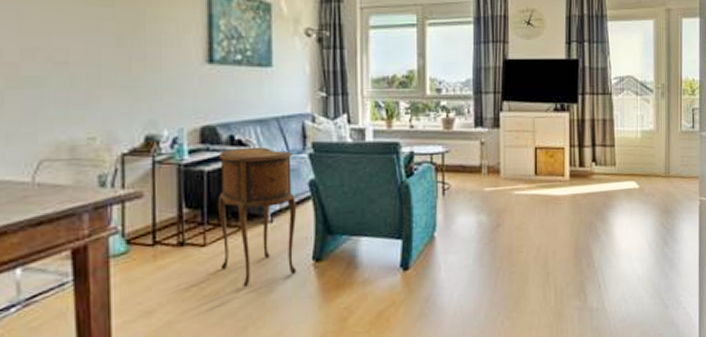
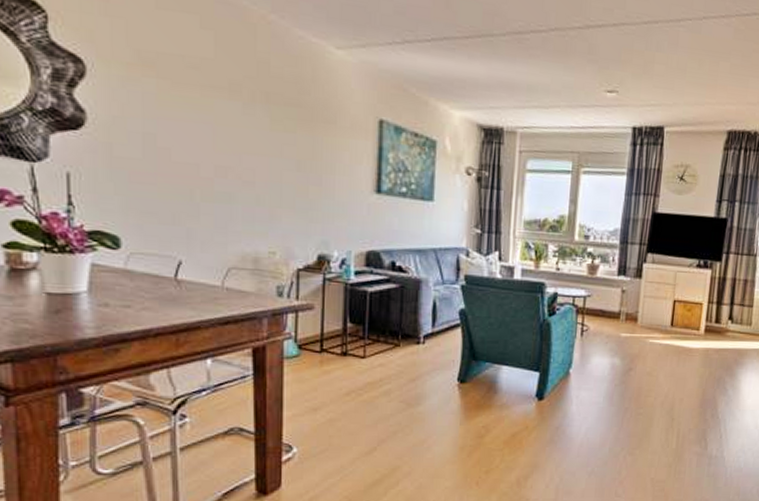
side table: present [217,147,297,287] -> none [376,274,447,397]

